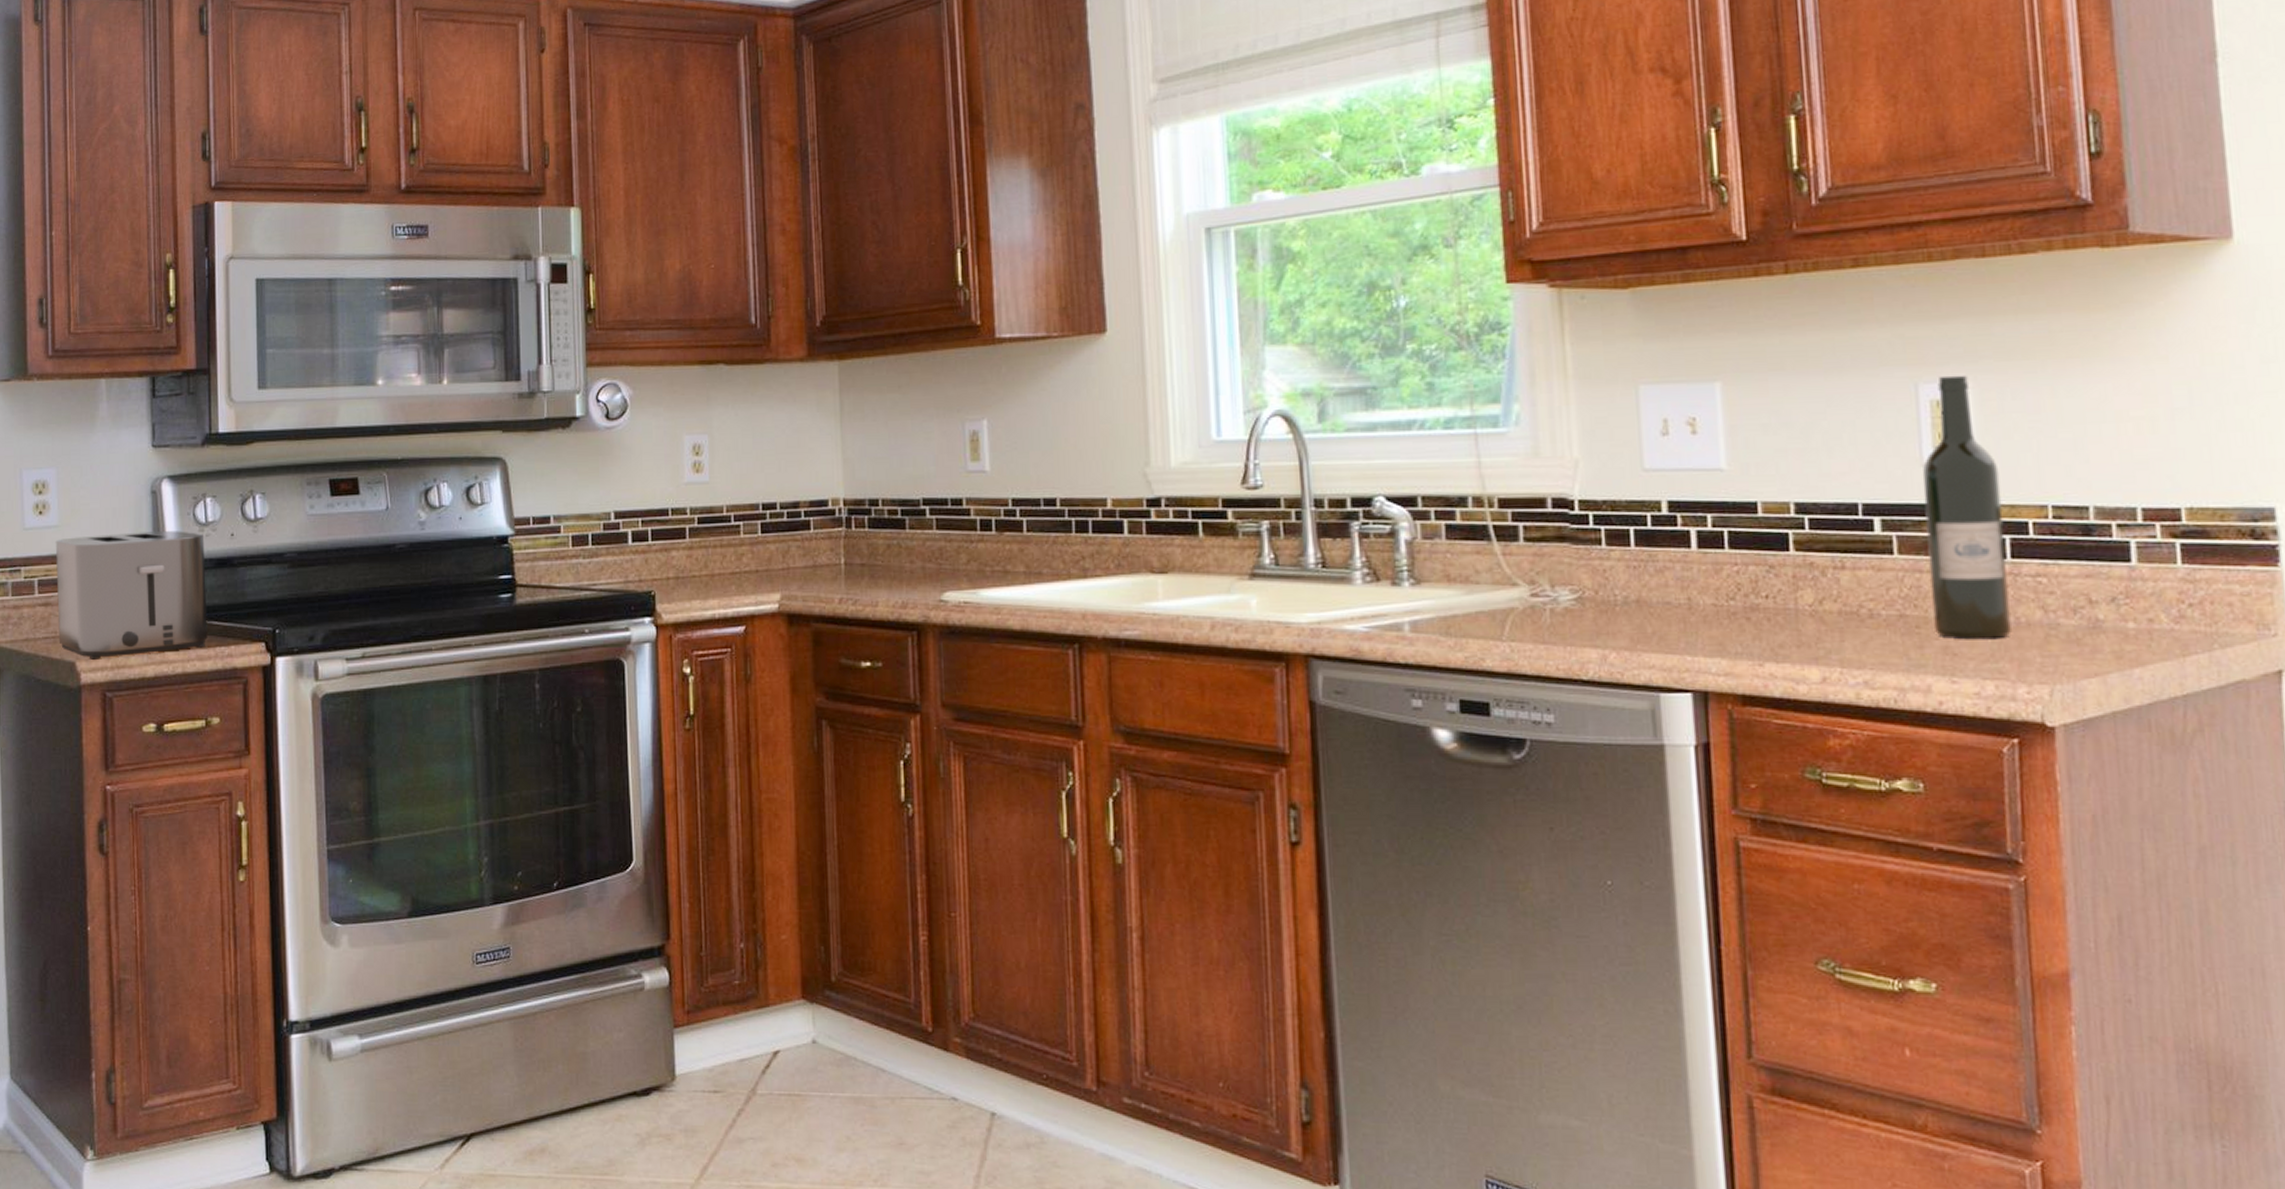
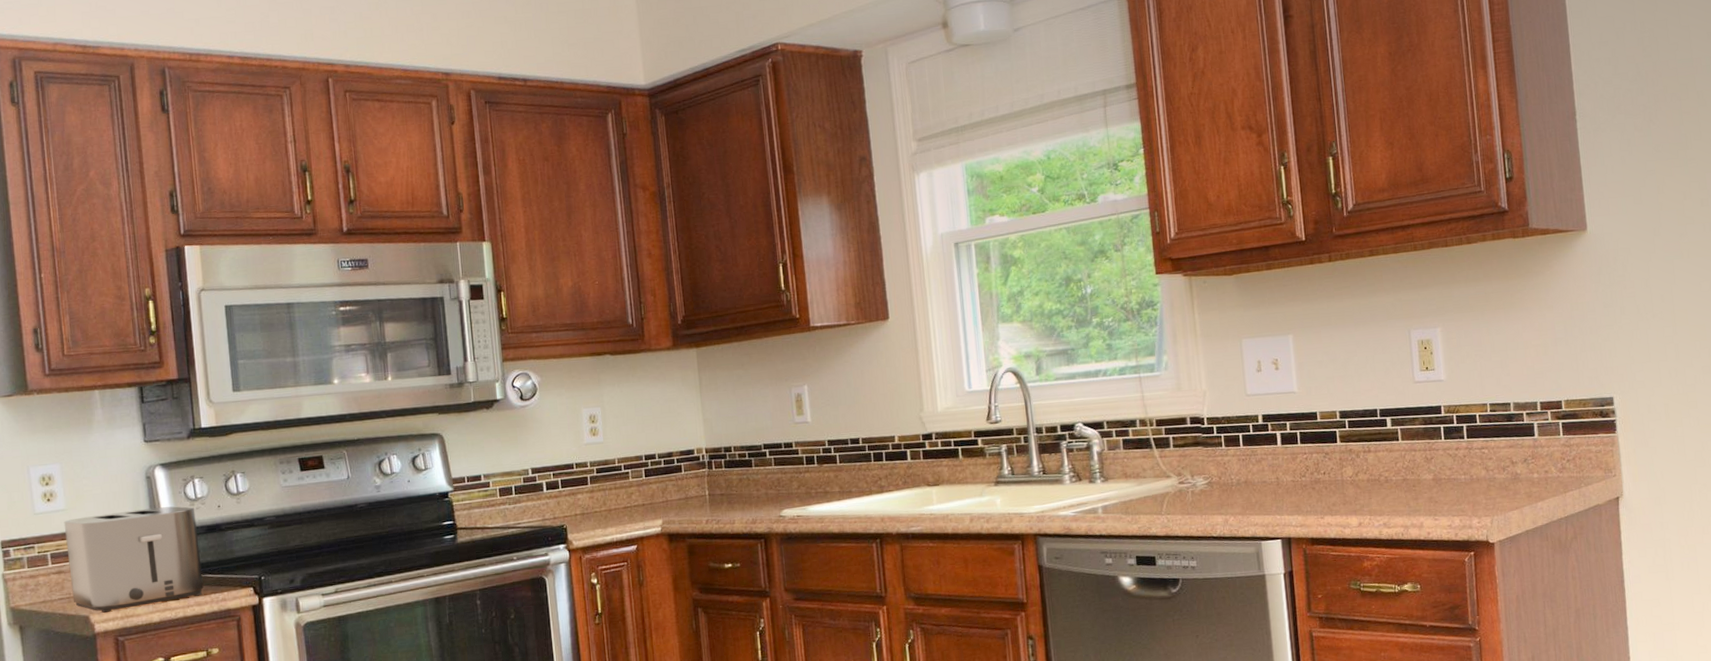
wine bottle: present [1922,375,2011,638] -> none [1414,323,1468,491]

